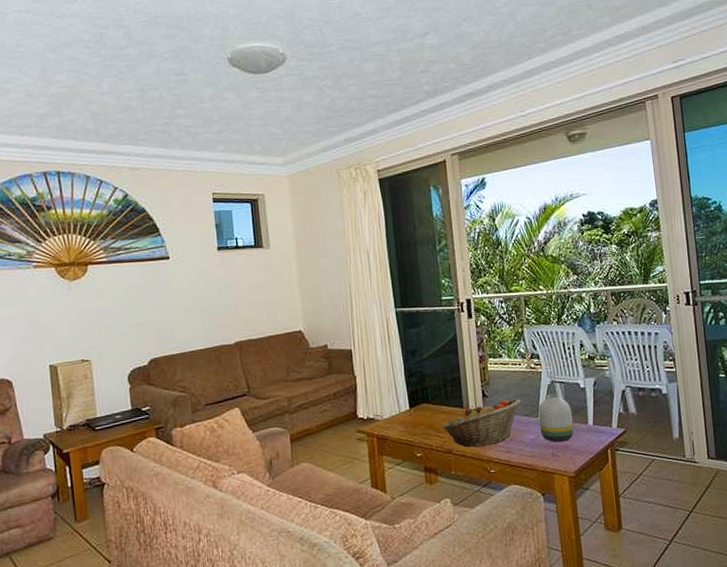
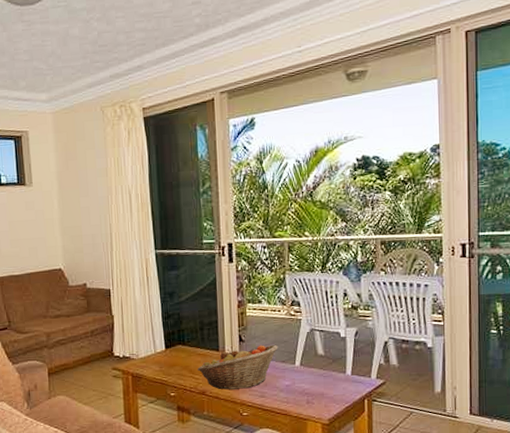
vase: present [538,394,574,443] -> none [295,342,331,390]

